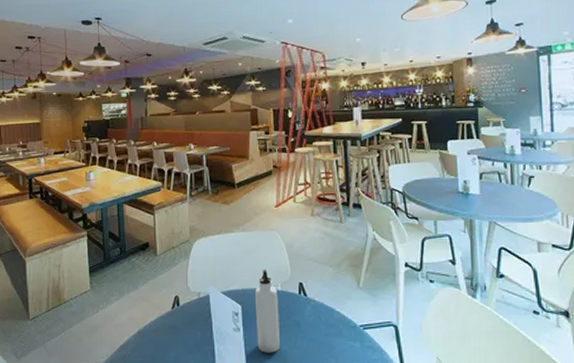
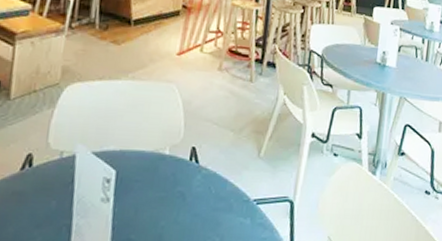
water bottle: present [255,269,280,353] -> none [129,127,165,229]

